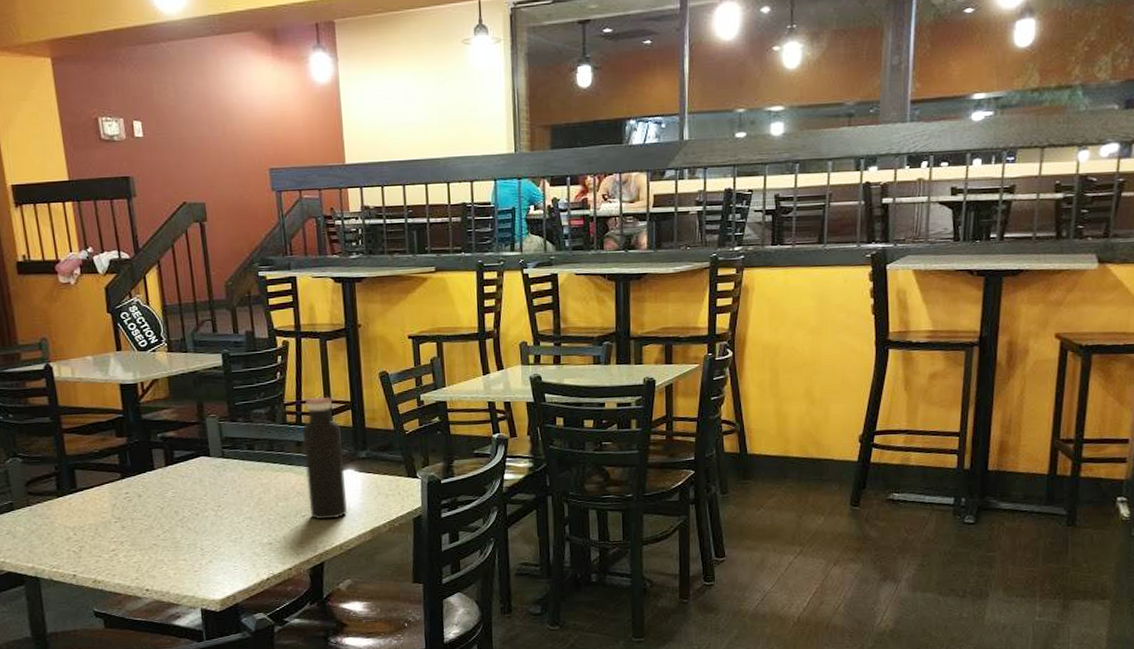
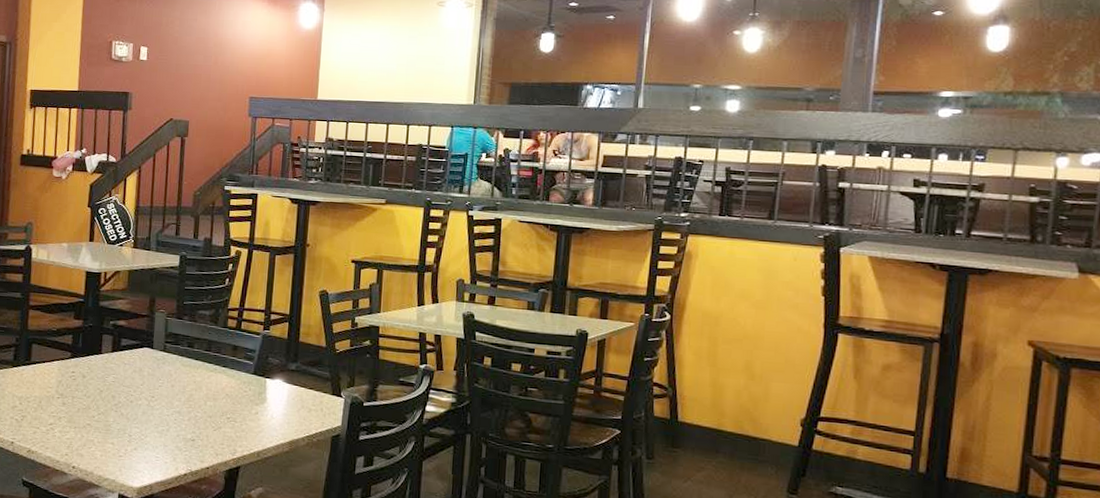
water bottle: present [301,396,347,520] -> none [235,306,276,425]

